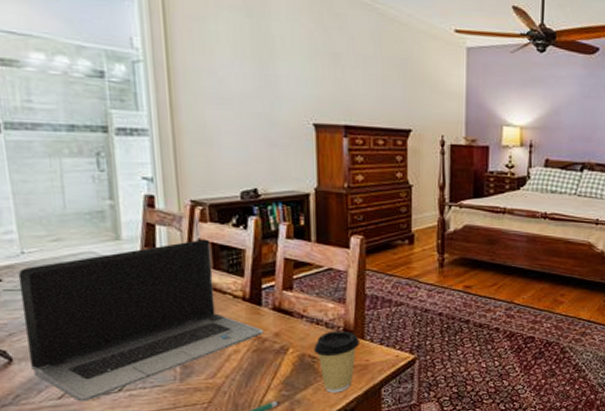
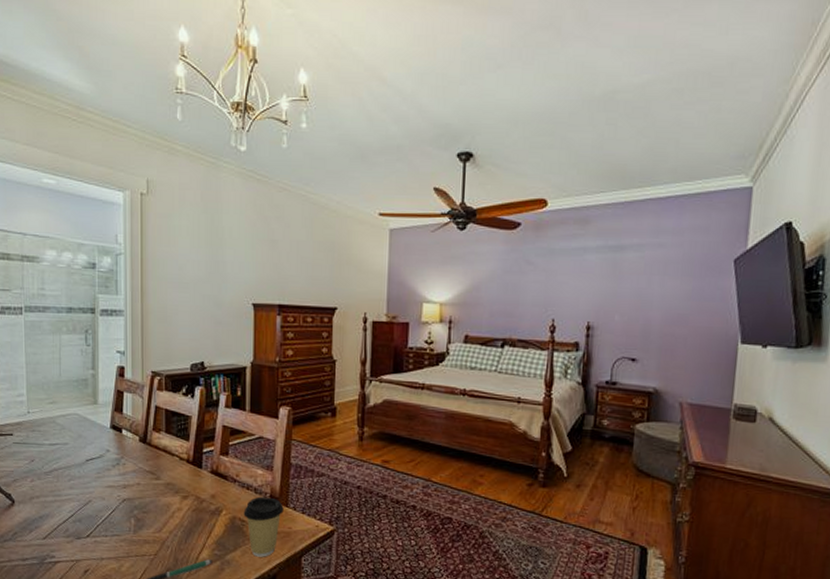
laptop computer: present [18,239,264,402] -> none [24,406,203,543]

